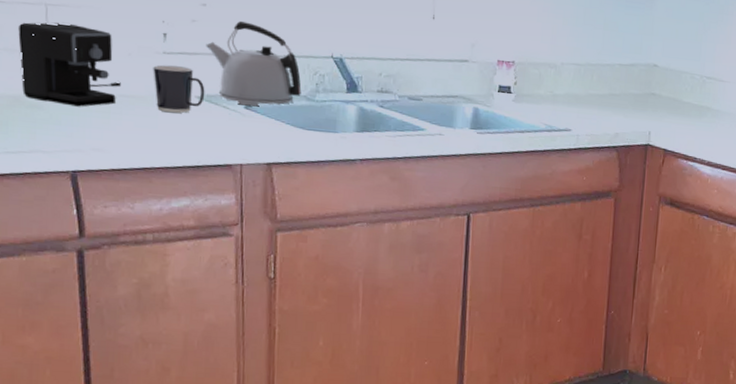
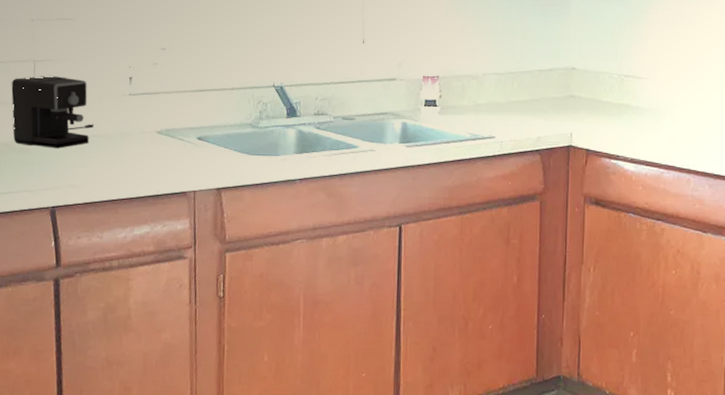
mug: present [153,65,205,114] -> none [120,105,164,148]
kettle: present [206,21,302,107] -> none [165,61,247,137]

